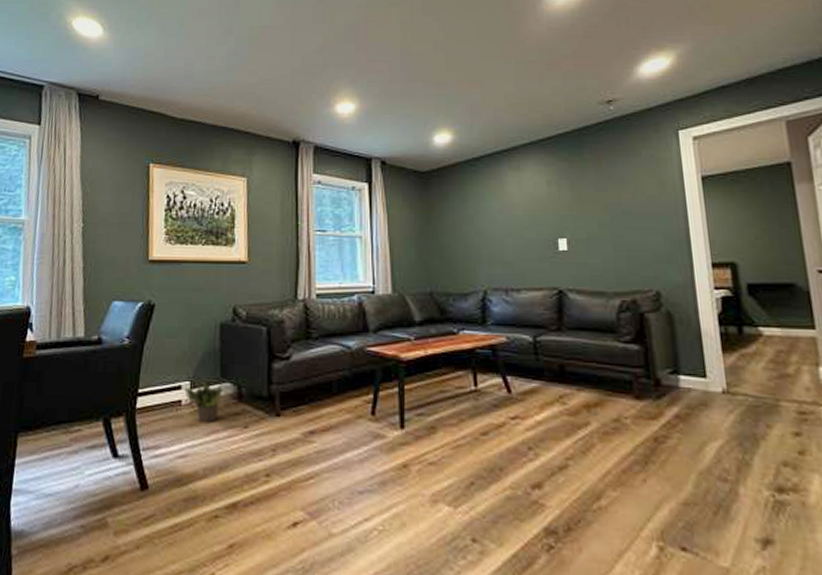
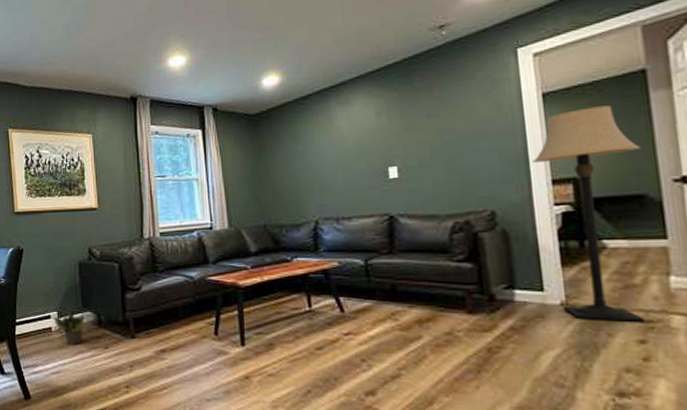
lamp: none [693,194,800,415] -> present [531,105,646,323]

